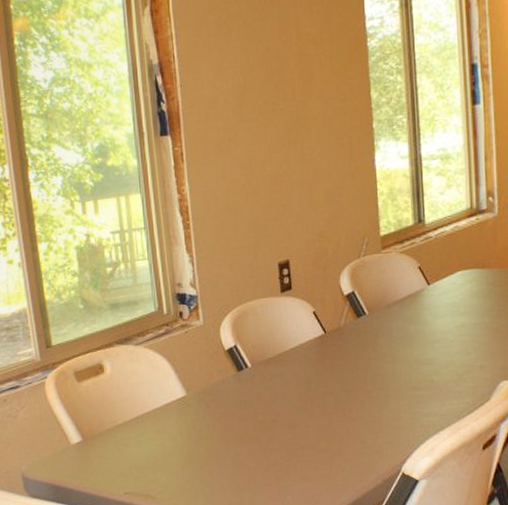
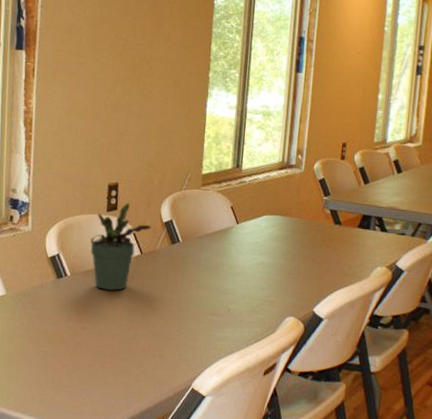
potted plant: none [268,279,333,378] -> present [90,202,152,291]

